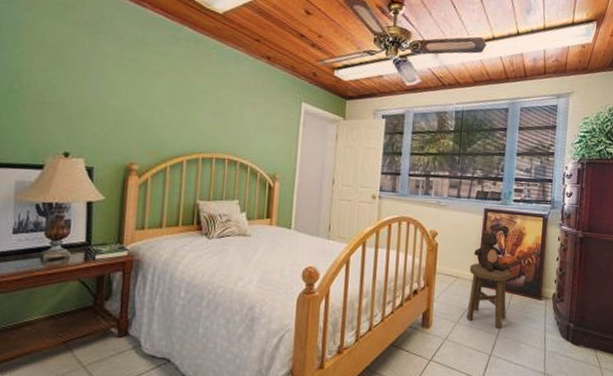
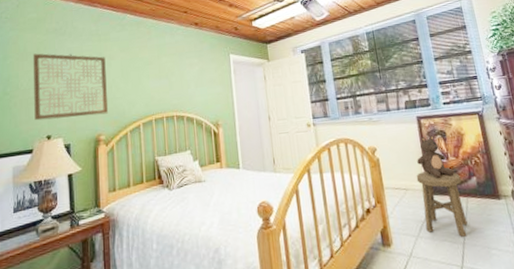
wall art: none [49,48,150,141] -> present [32,53,109,121]

